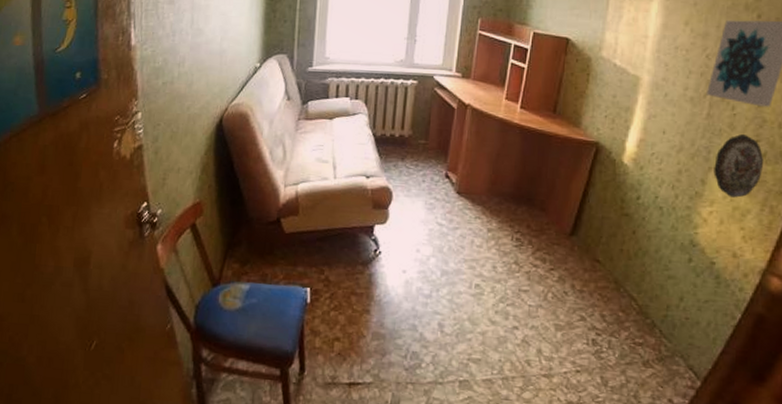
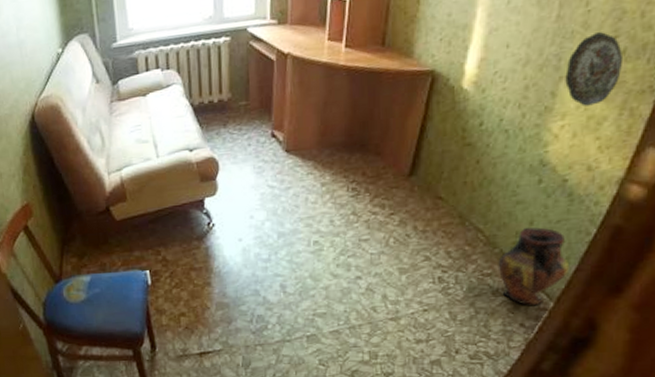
vase: none [649,302,716,382] -> present [498,227,570,305]

